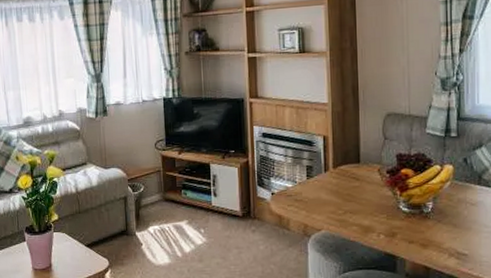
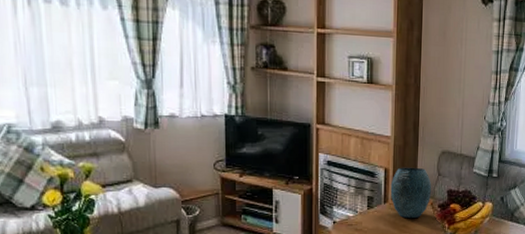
vase: none [330,132,378,186] -> present [390,167,432,218]

